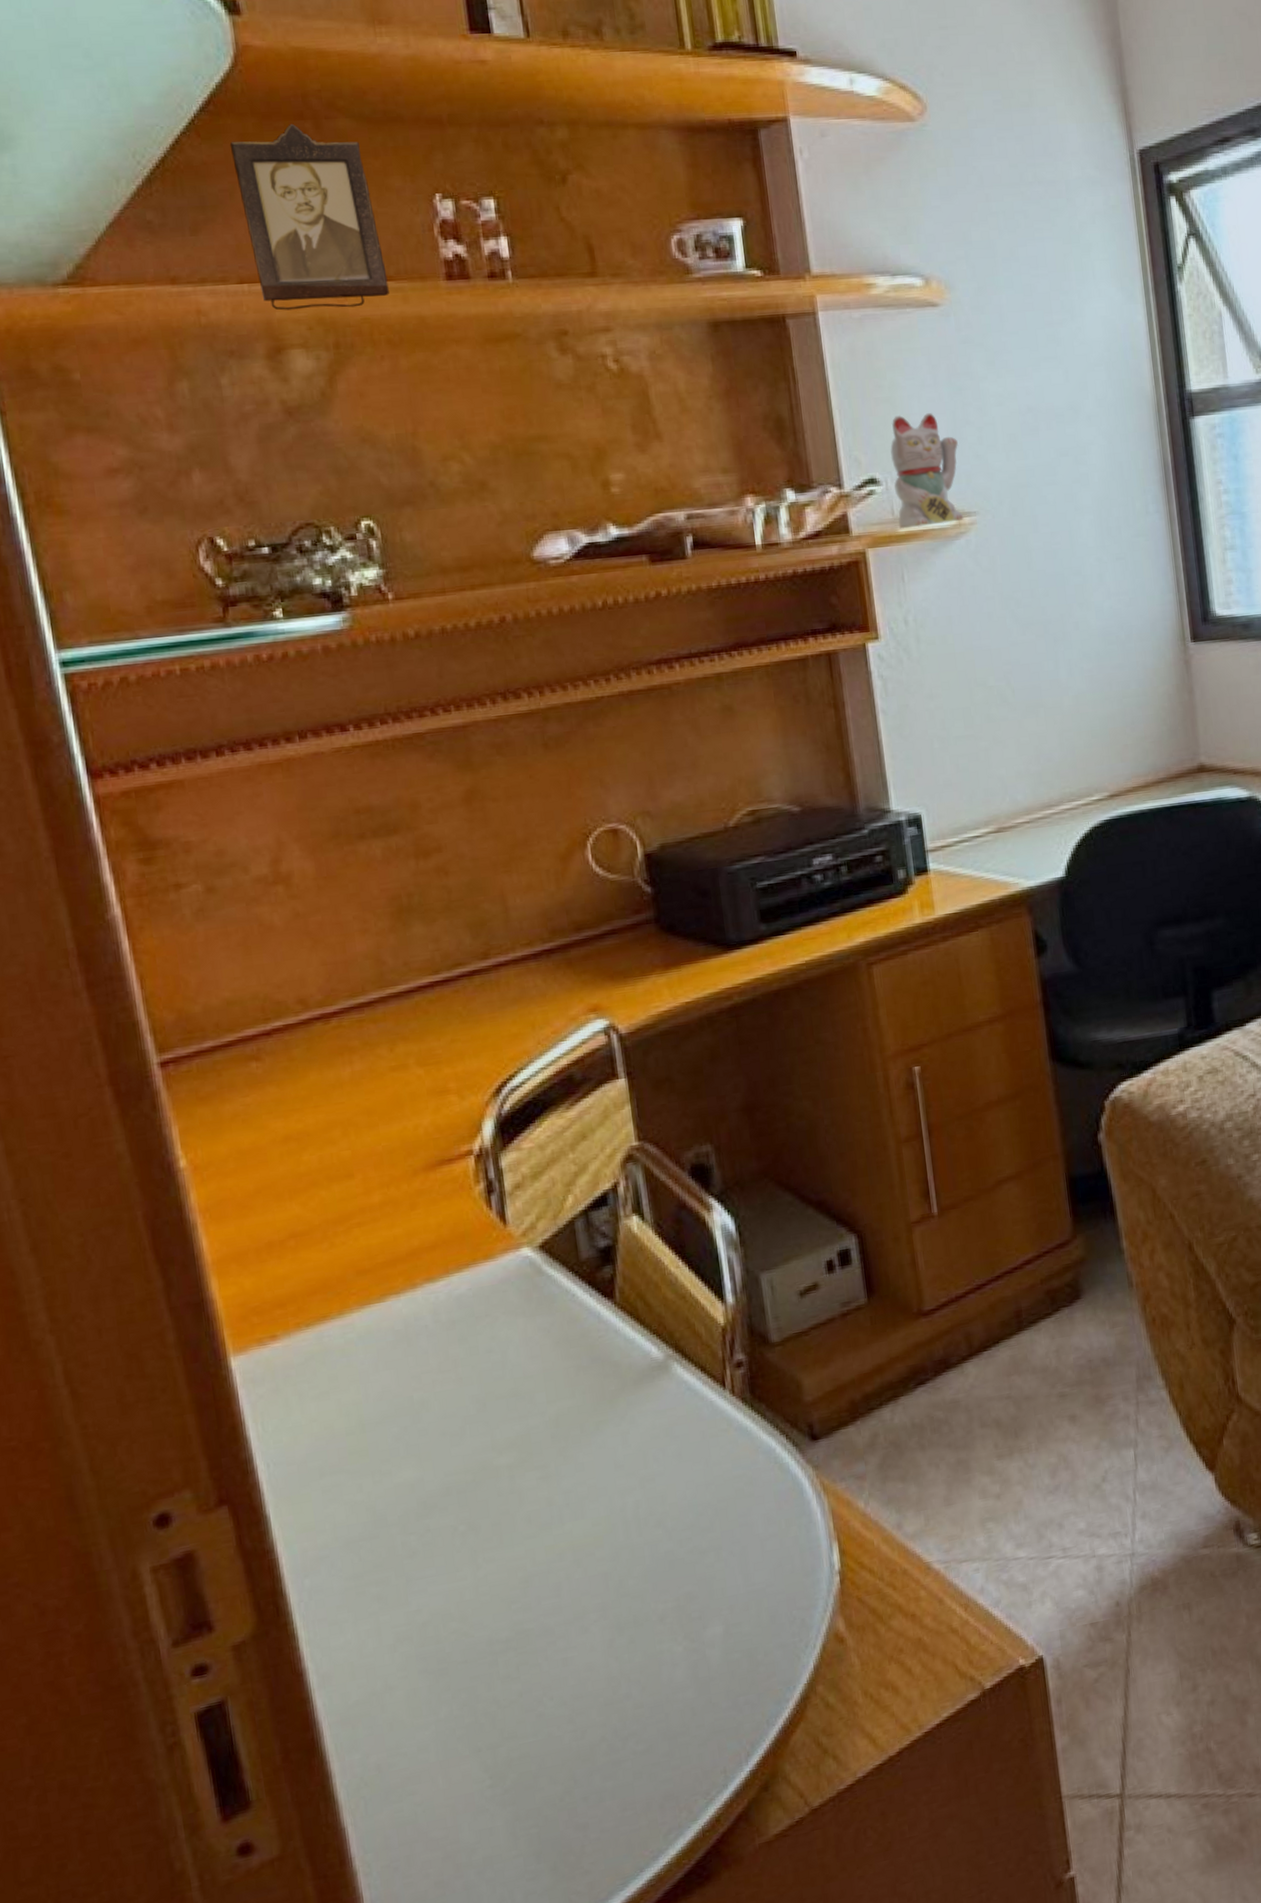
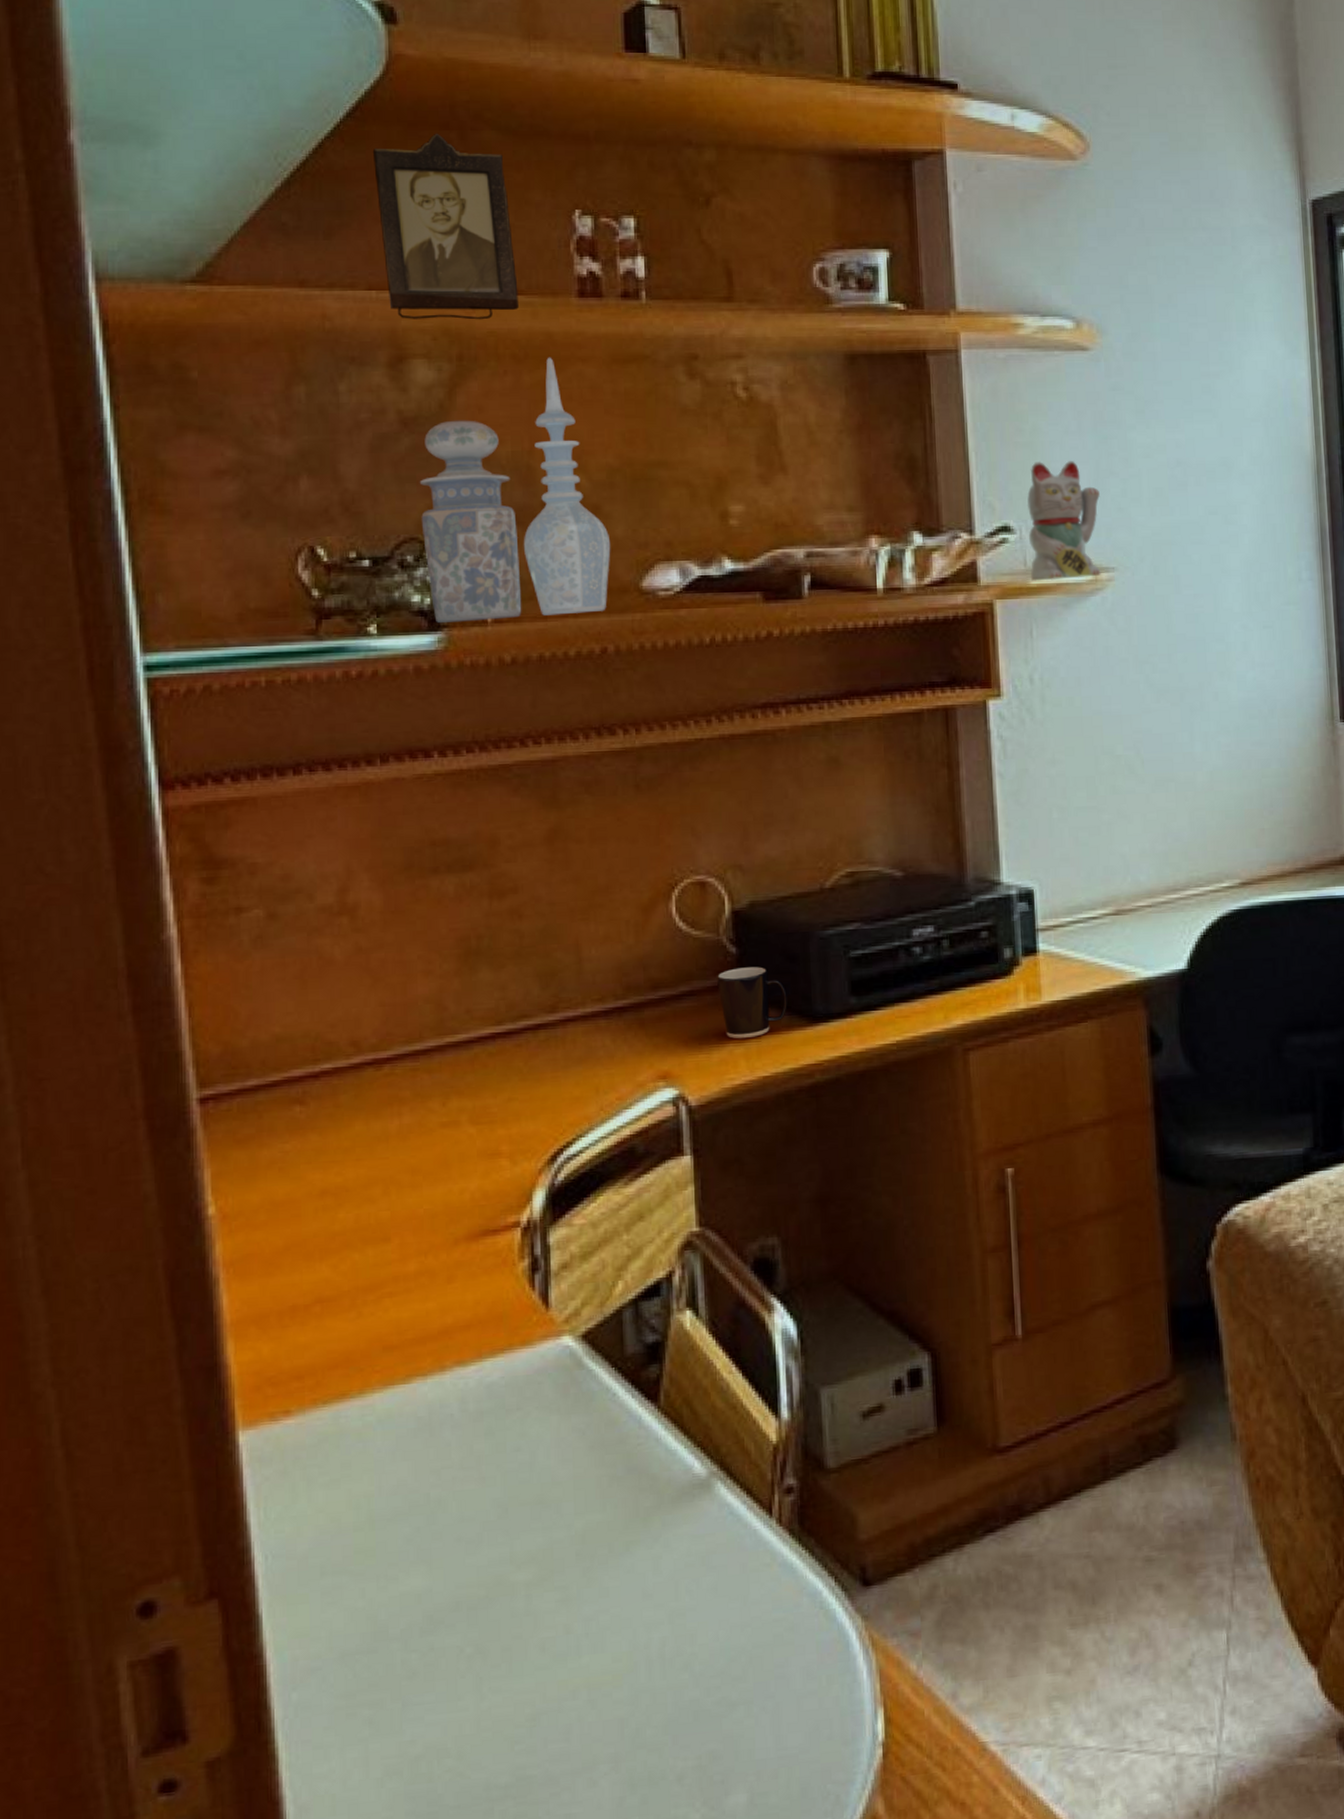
decorative vase: none [309,340,502,604] -> present [419,357,611,624]
mug: none [634,902,703,970] -> present [716,966,788,1039]

